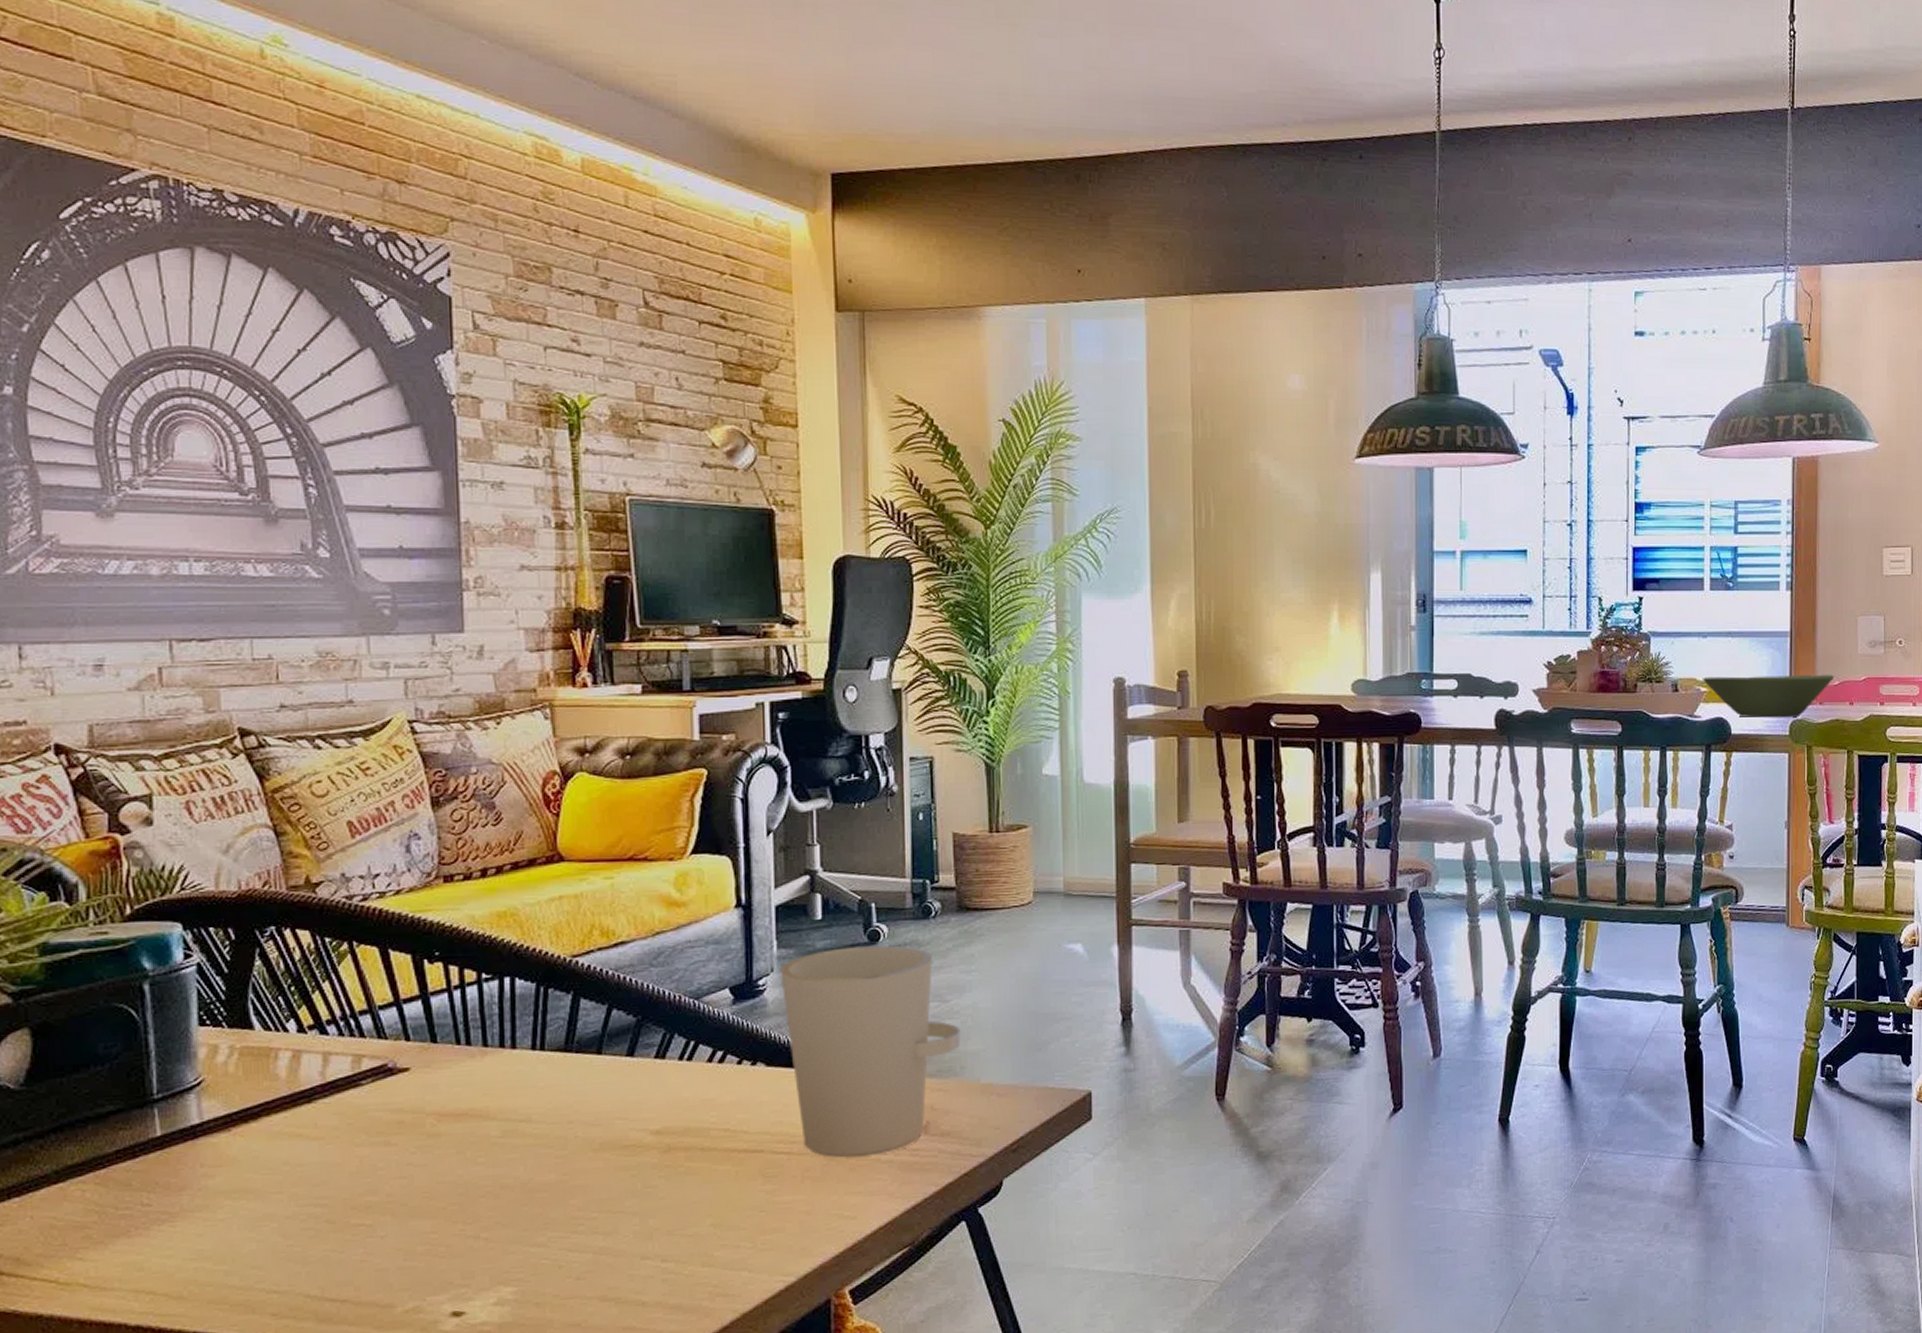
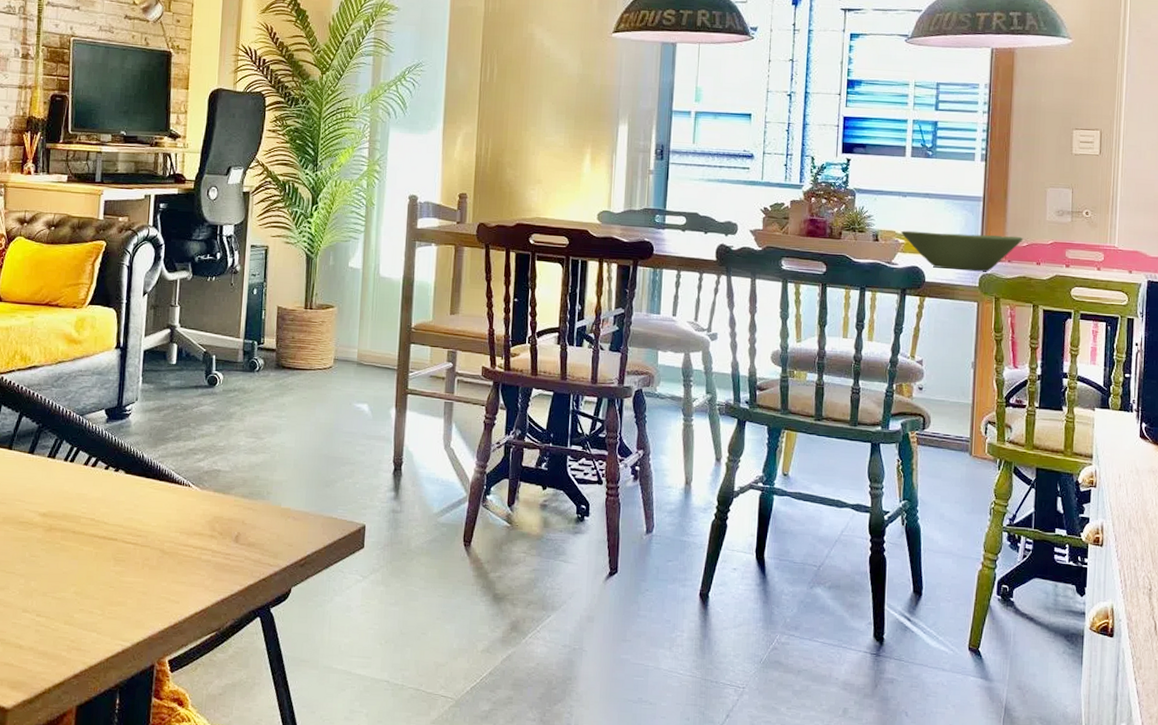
cup: present [780,945,961,1158] -> none [142,388,270,555]

